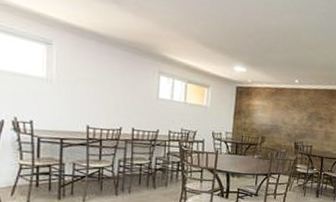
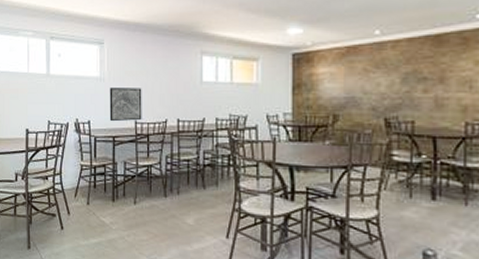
wall art: none [57,91,96,126] -> present [109,88,142,122]

